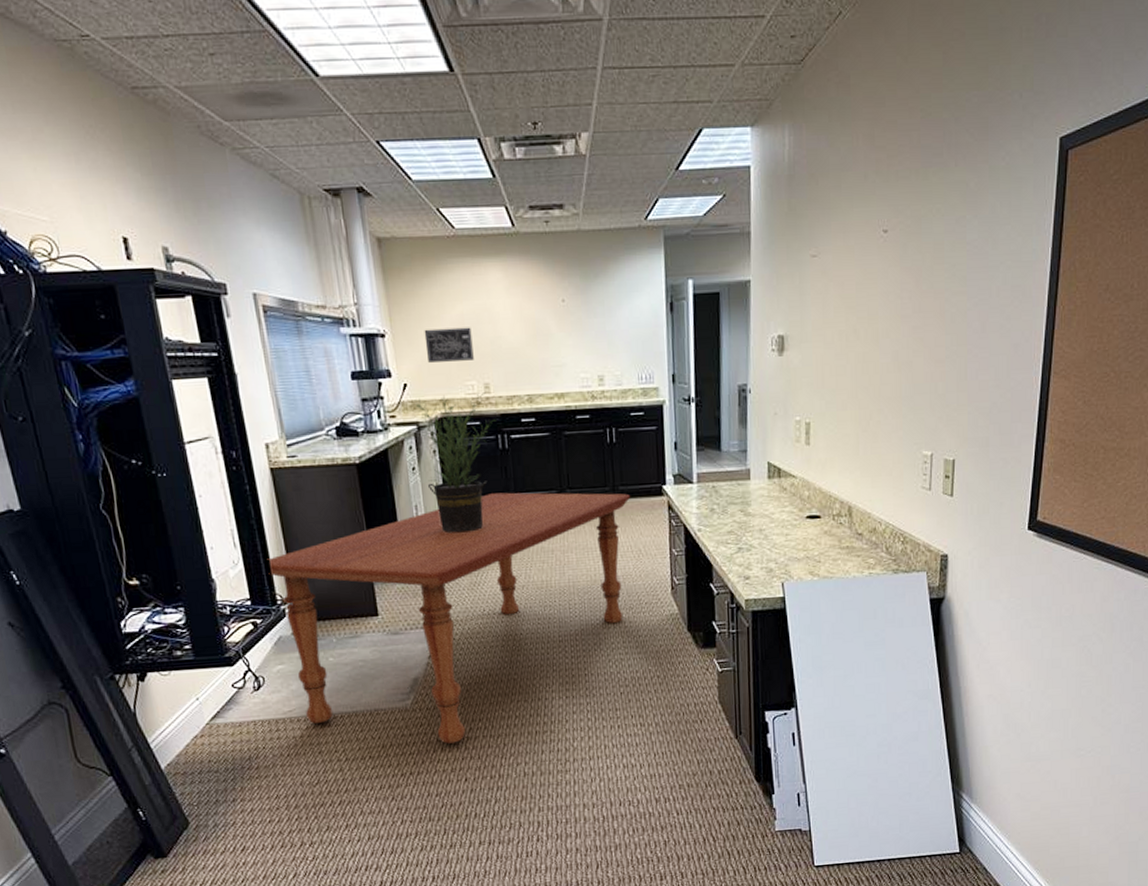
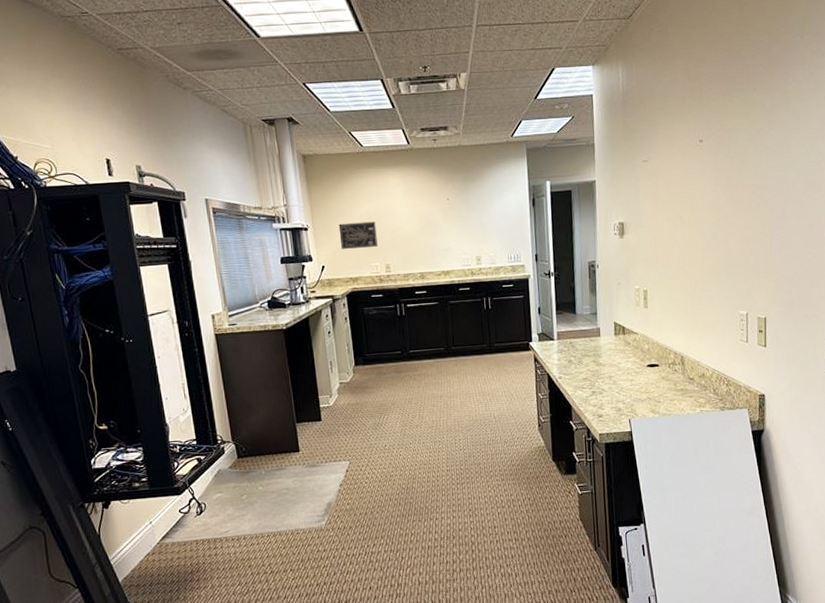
dining table: present [267,492,630,744] -> none [210,349,503,558]
potted plant: present [414,392,497,534] -> none [330,271,396,384]

